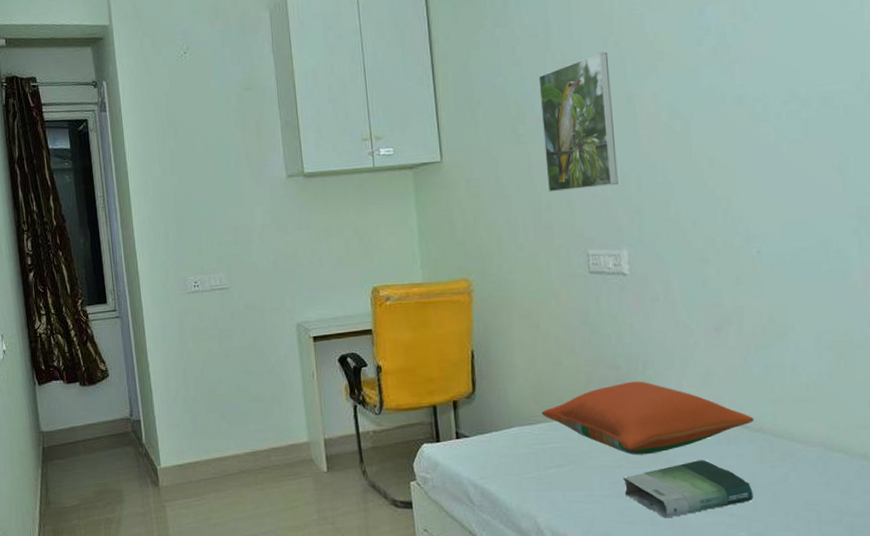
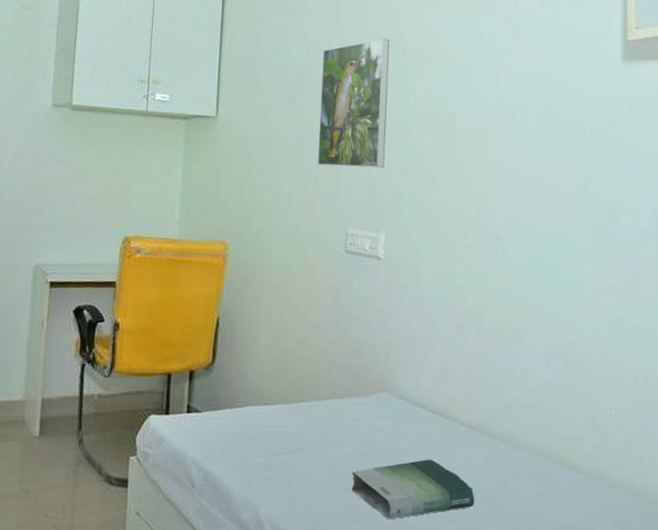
pillow: present [541,381,754,455] -> none [279,369,483,449]

